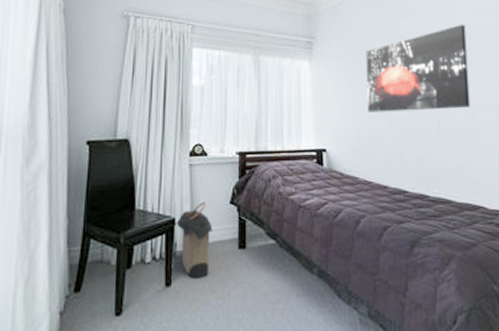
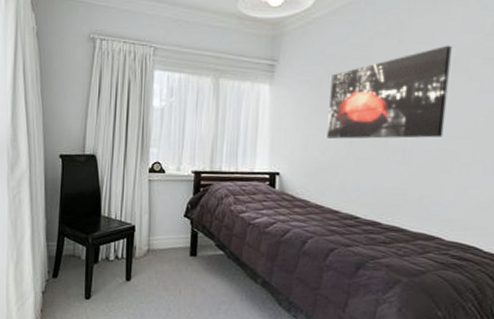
laundry hamper: present [176,201,213,279] -> none [135,213,168,277]

